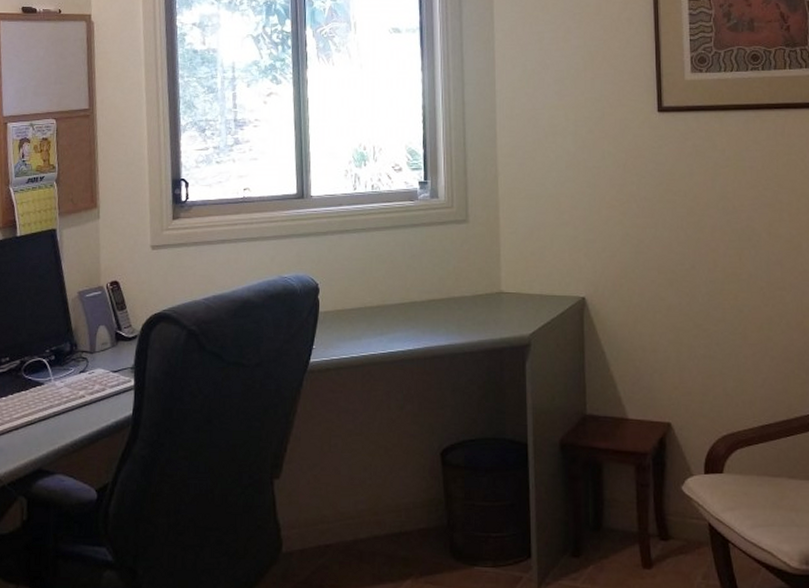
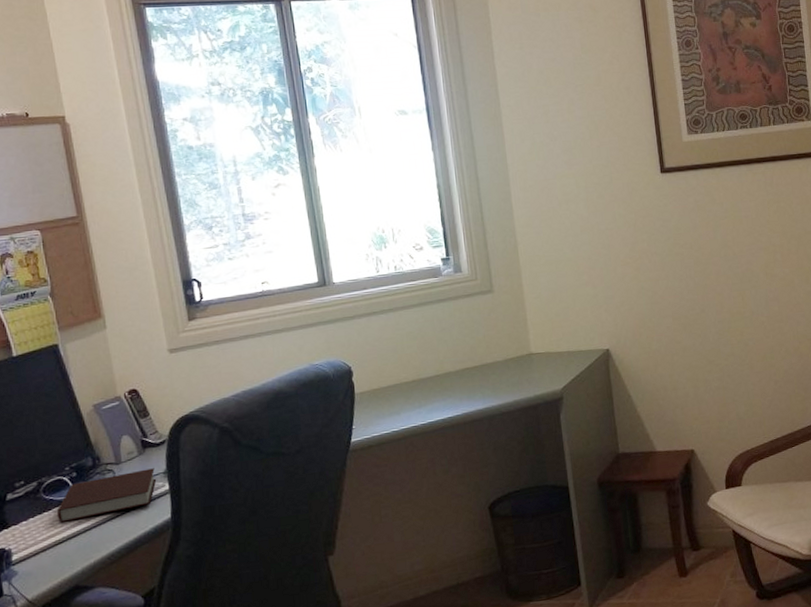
notebook: none [32,362,124,404] -> present [56,468,157,522]

